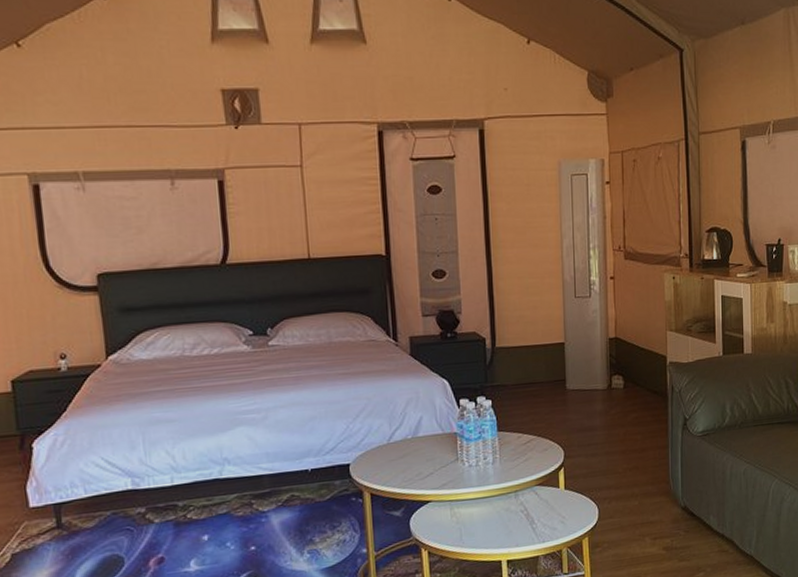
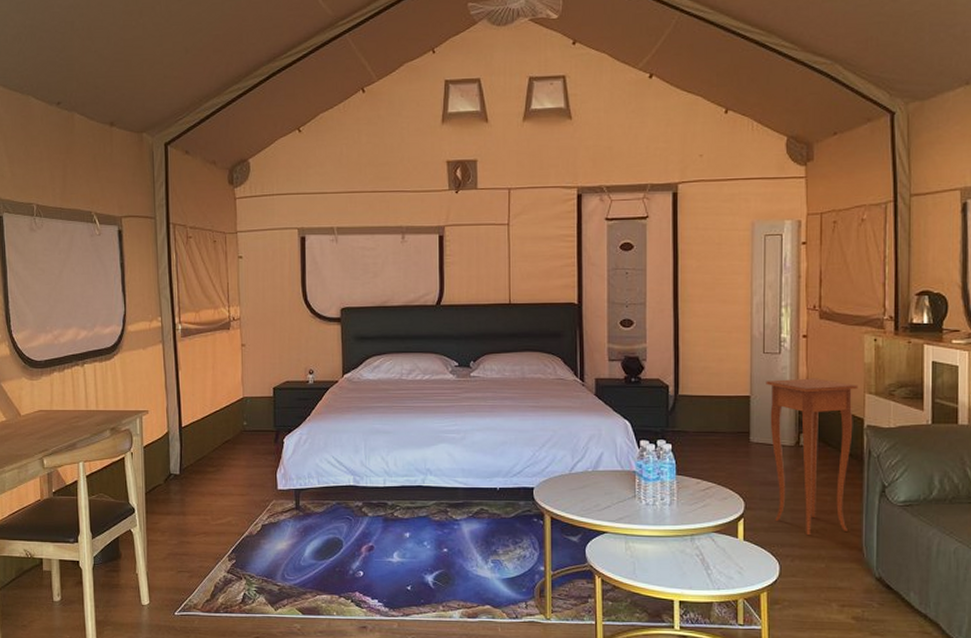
side table: none [578,319,660,476] -> present [766,378,858,536]

